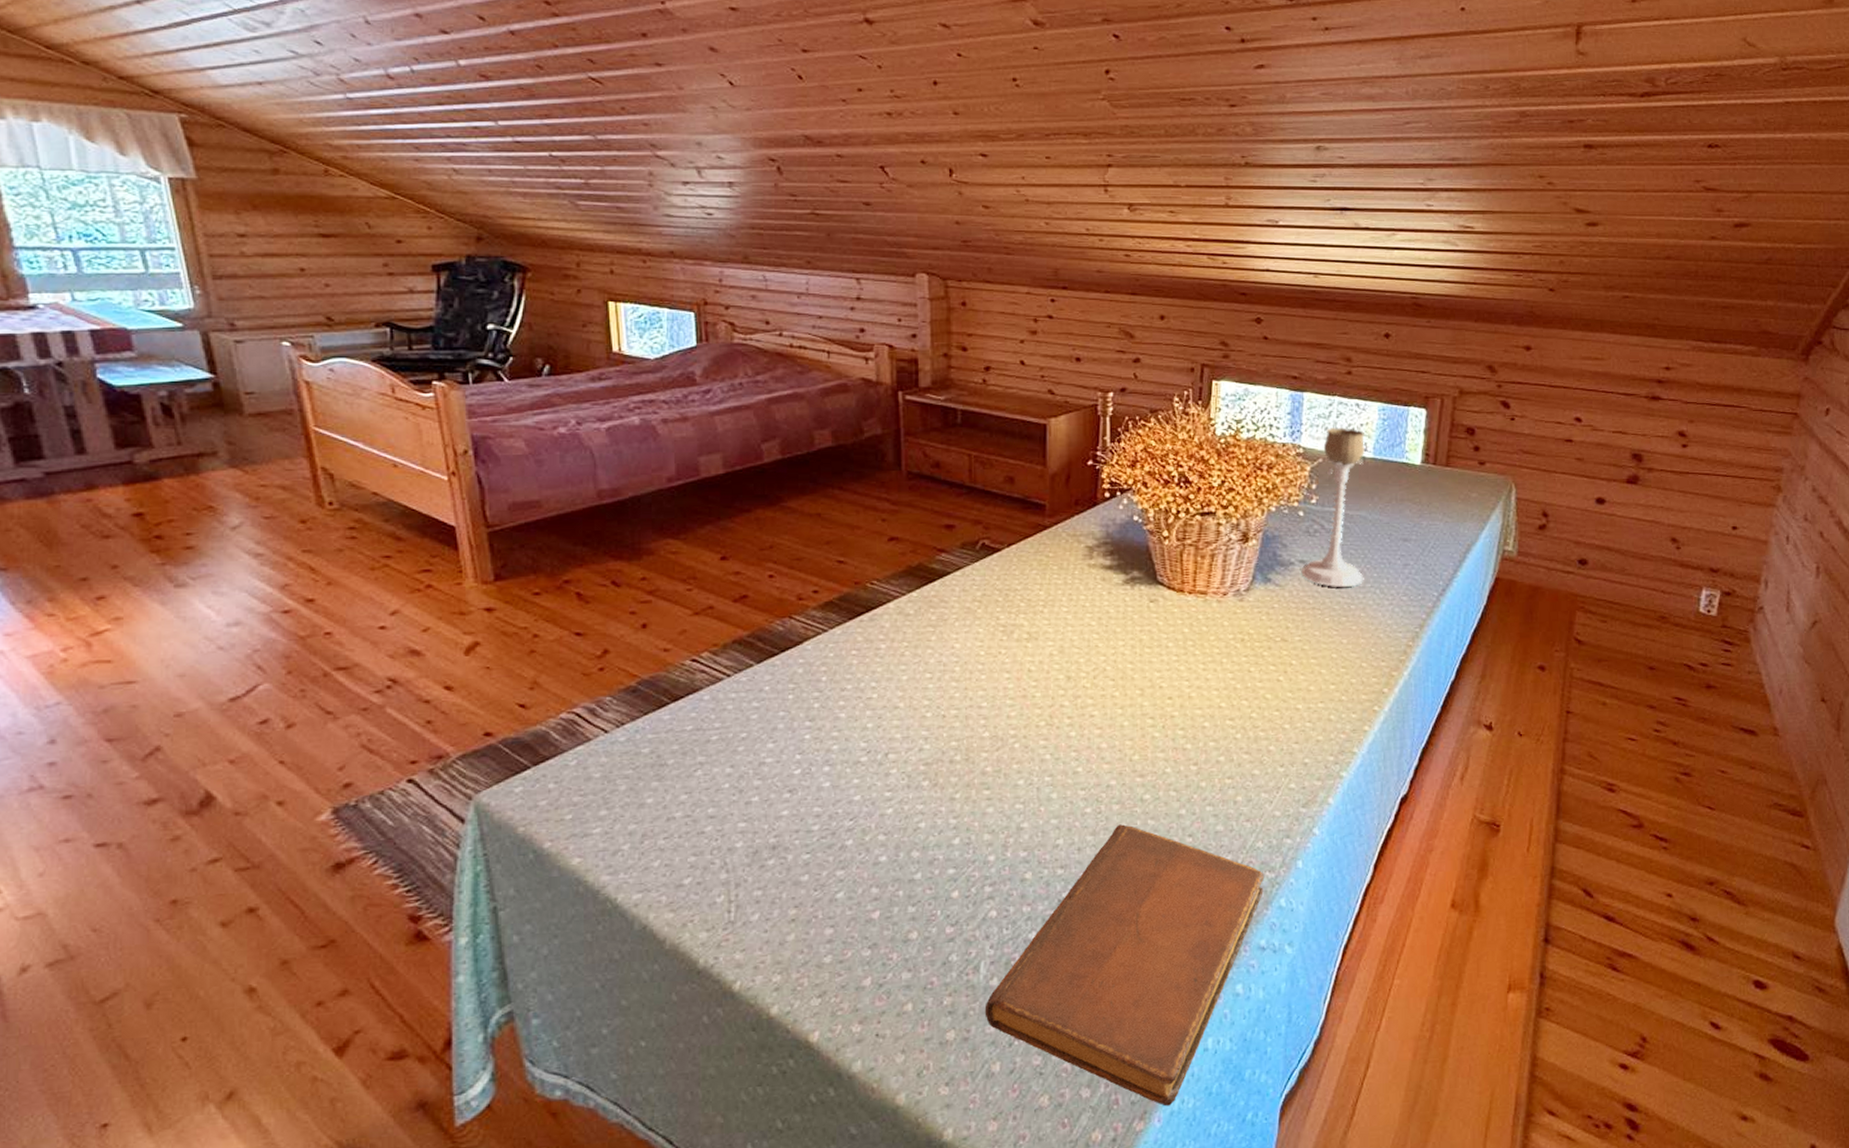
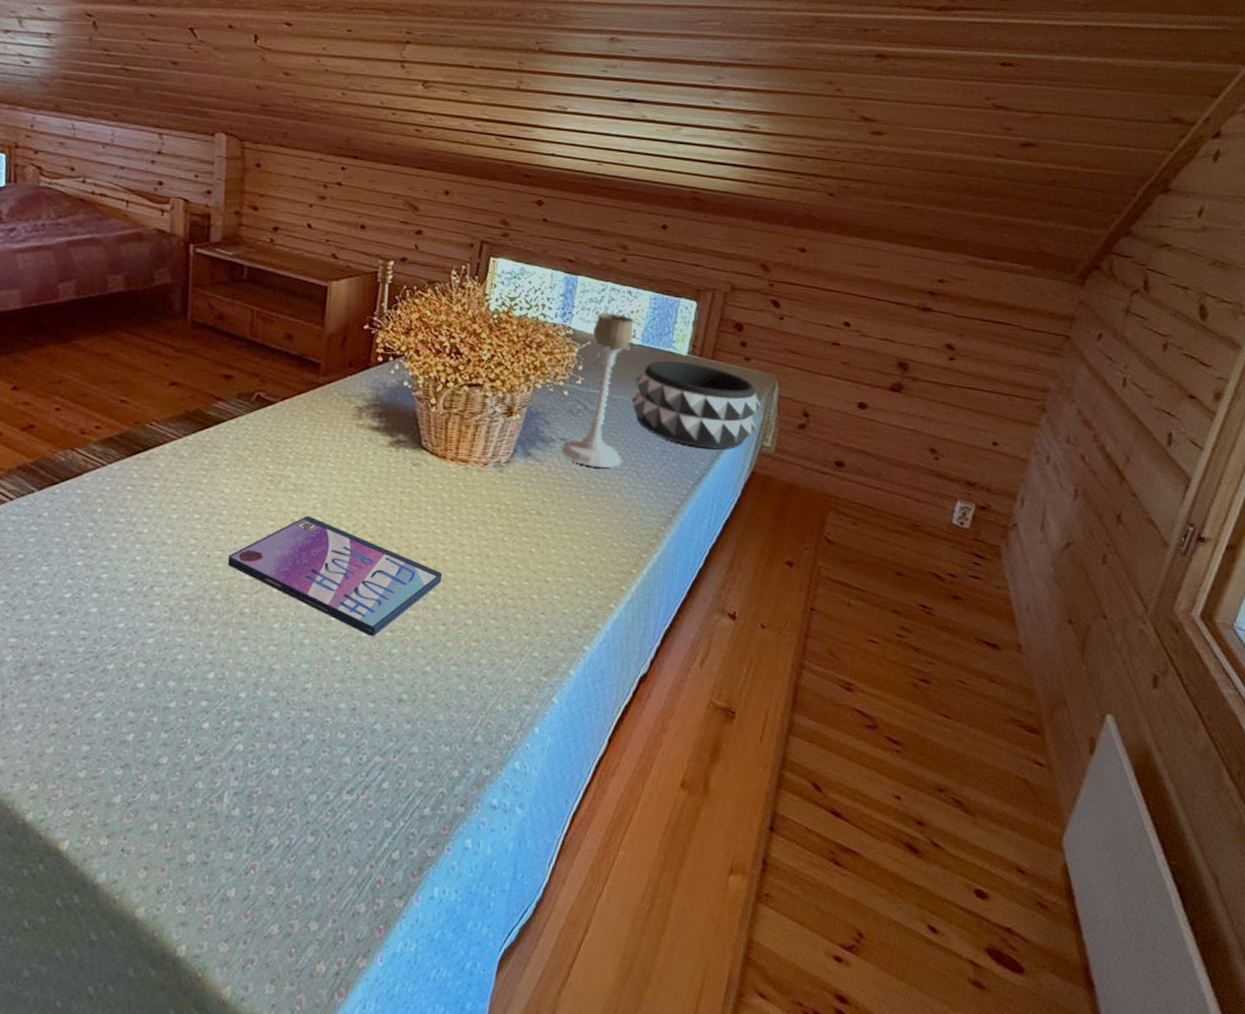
video game case: none [965,664,1190,785] -> present [228,516,443,637]
notebook: present [984,824,1265,1107] -> none [224,675,502,948]
decorative bowl: none [1368,471,1499,558] -> present [631,360,761,450]

